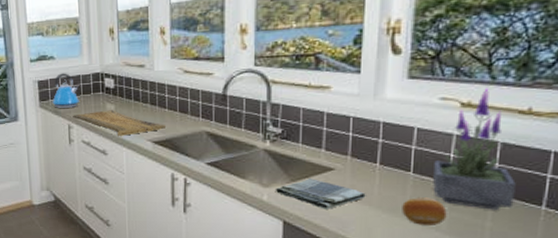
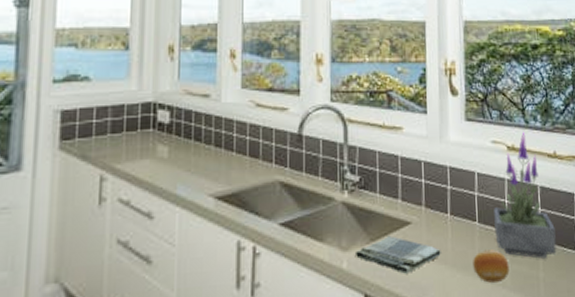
kettle: present [51,73,79,108] -> none [77,101,121,151]
cutting board: present [72,110,165,136] -> none [108,153,232,190]

